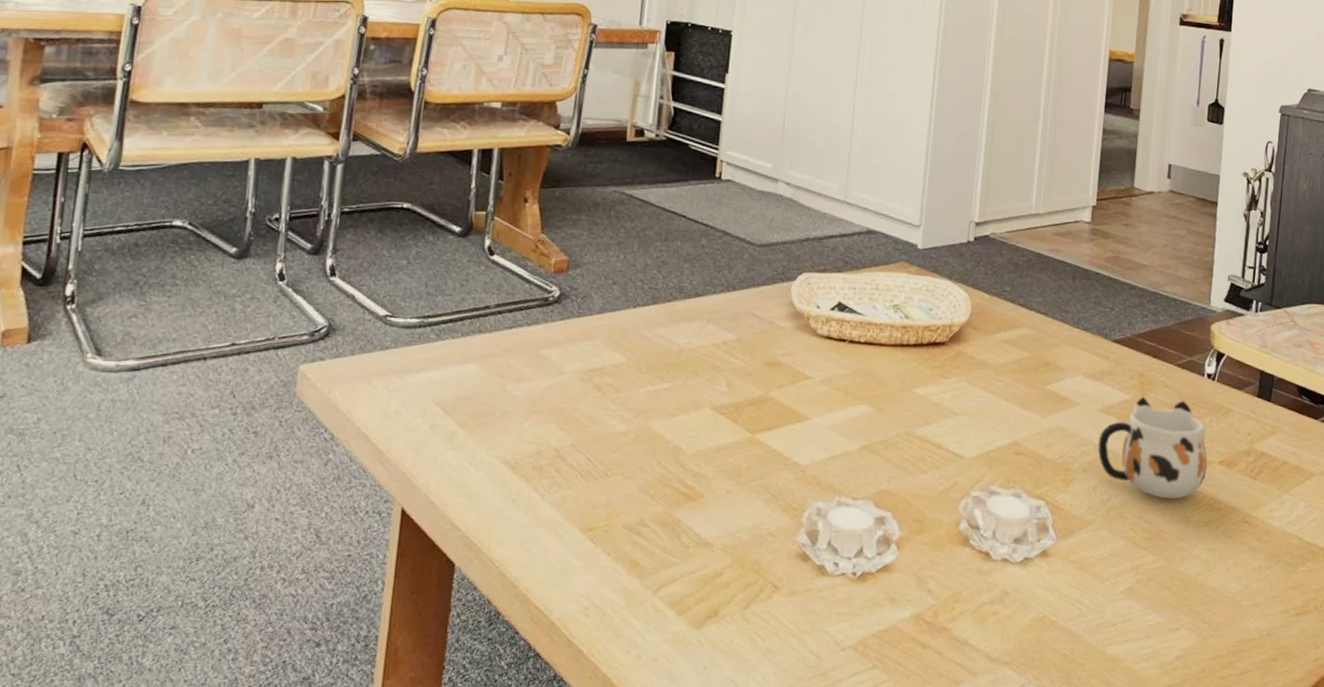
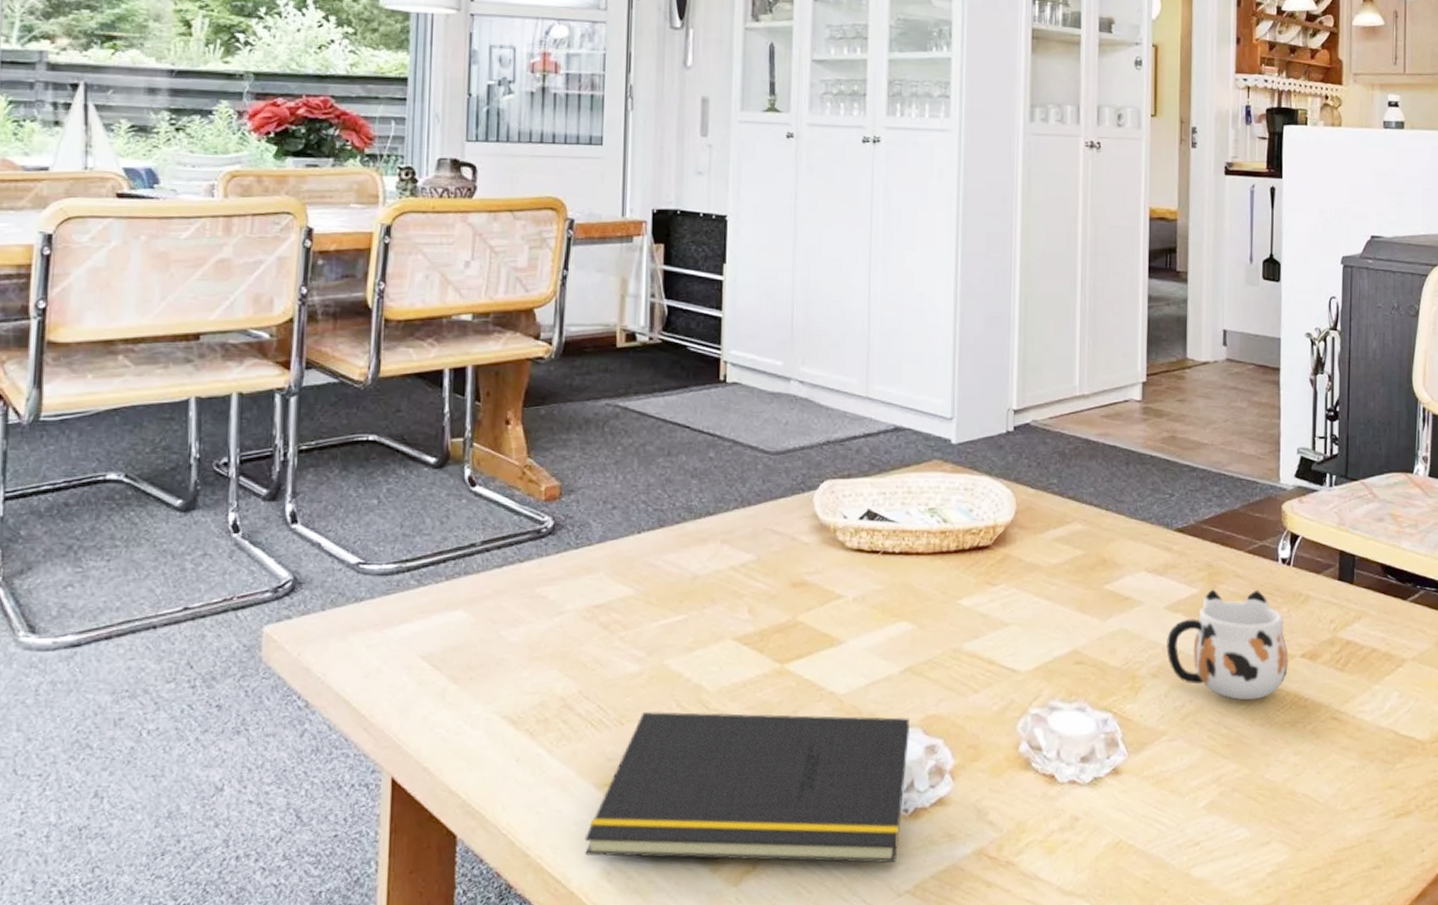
notepad: none [567,467,864,620] -> present [584,712,911,864]

